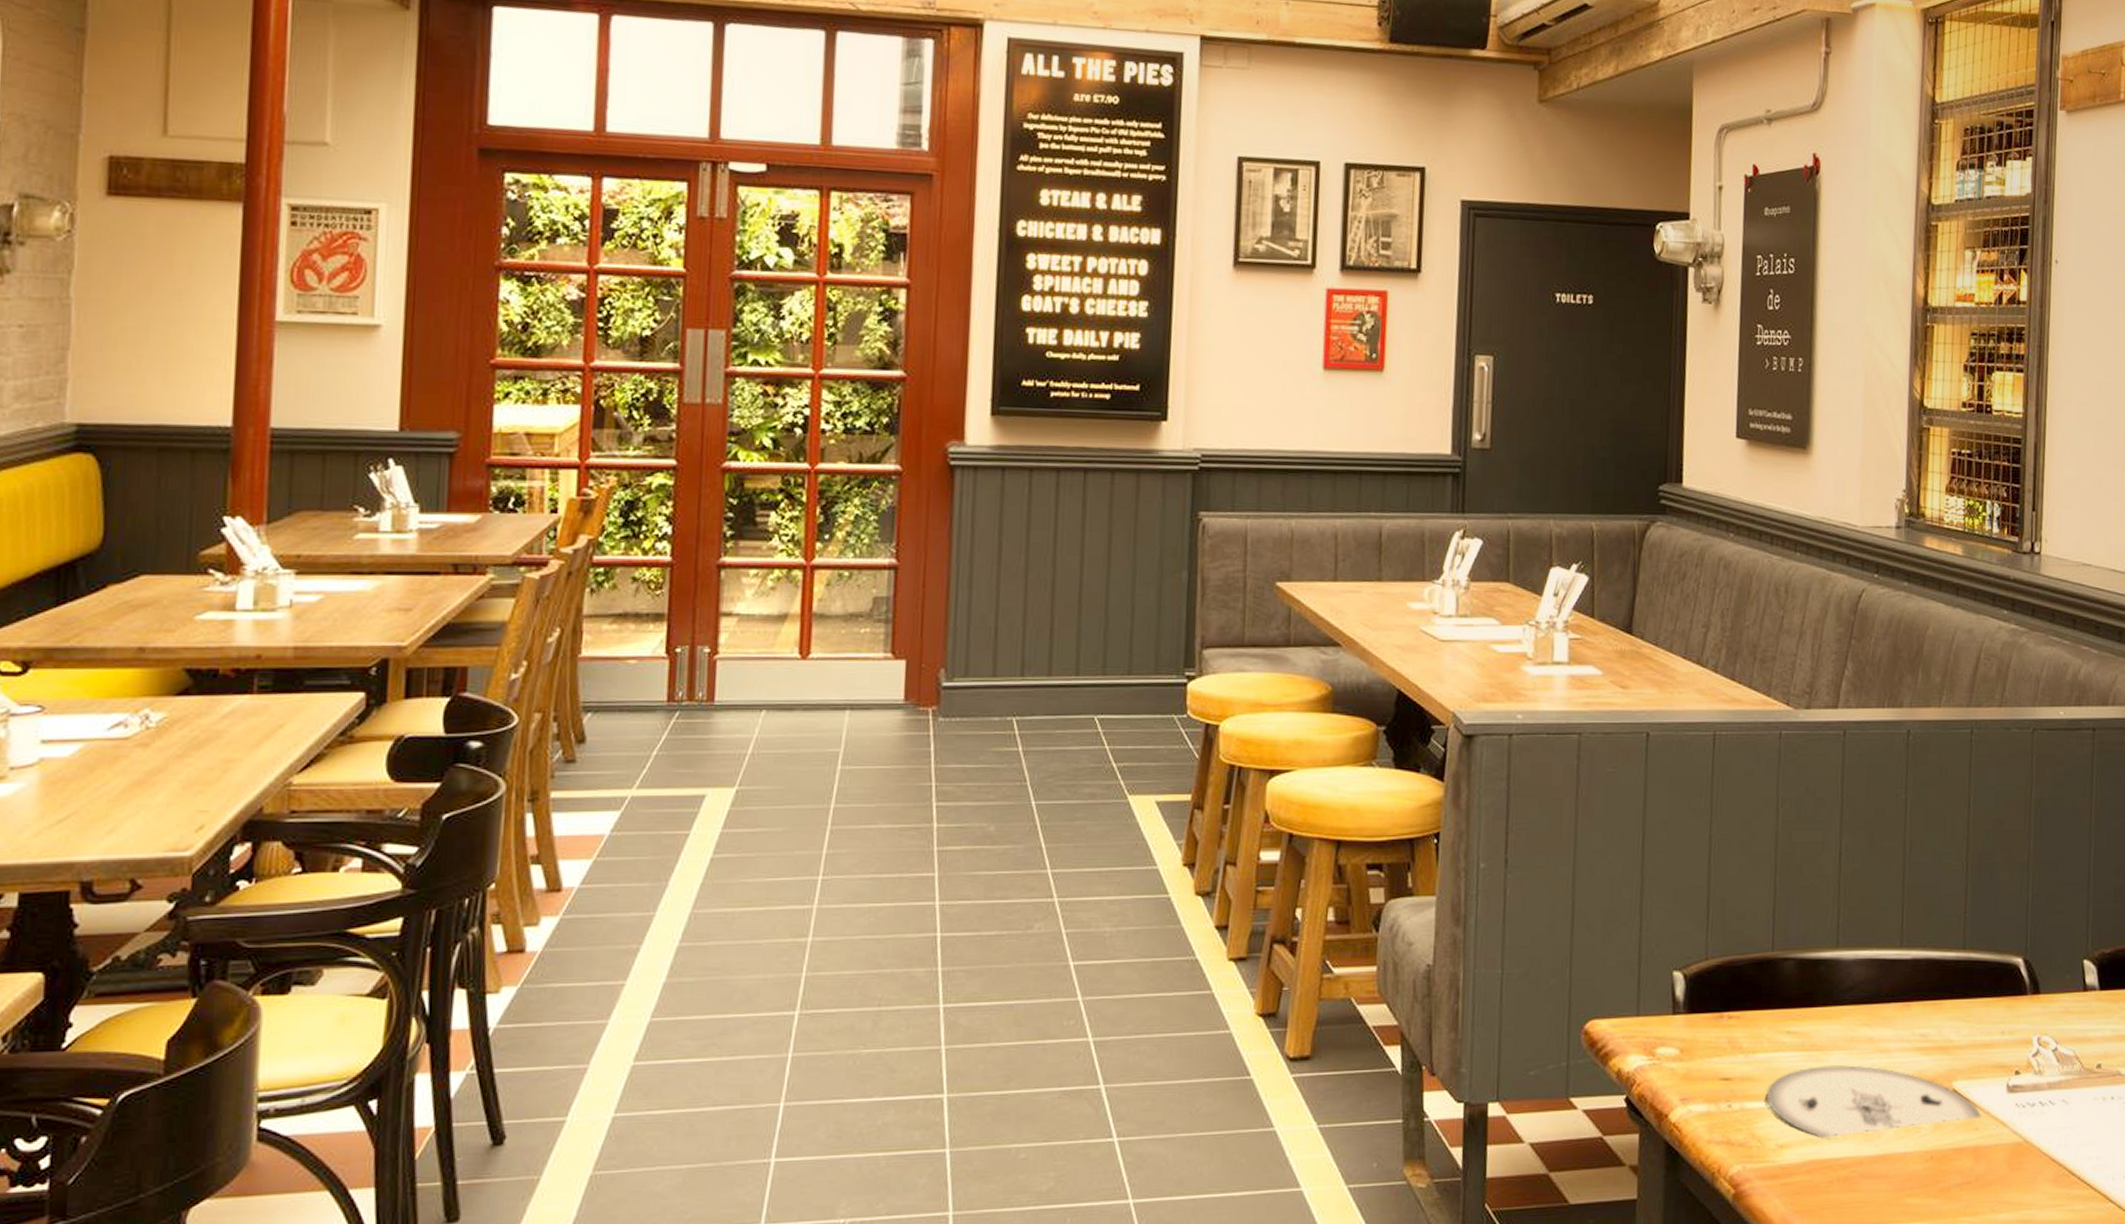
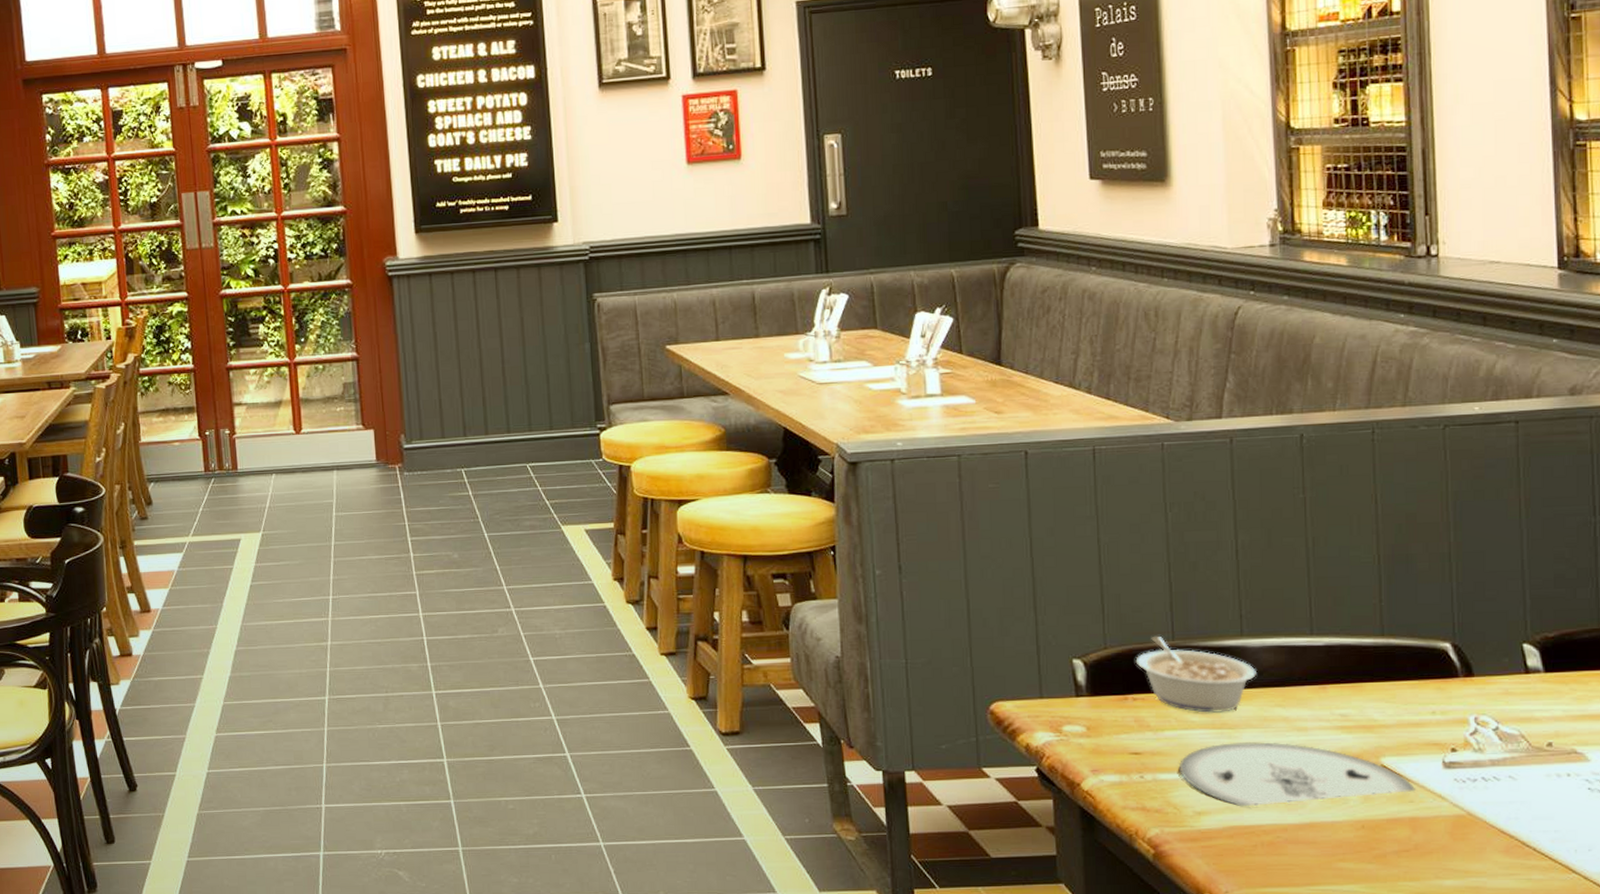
legume: none [1734,946,1848,1033] -> present [1135,636,1256,713]

